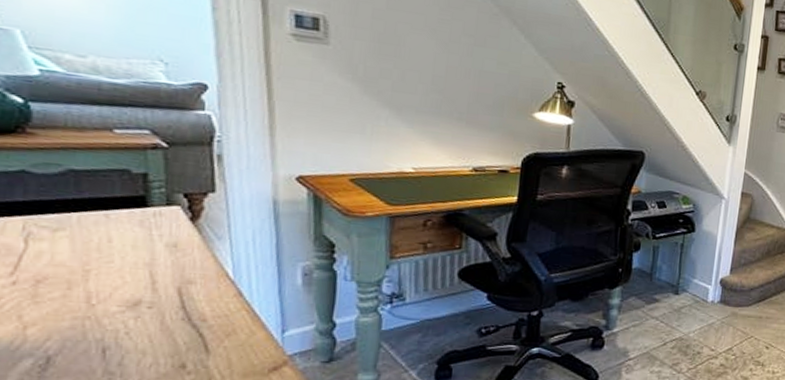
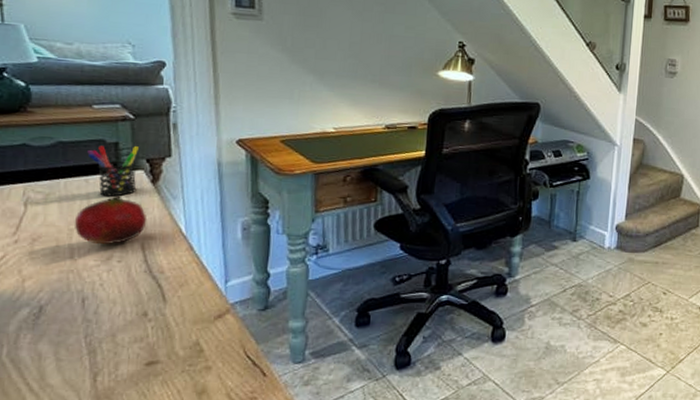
fruit: none [90,234,185,289] -> present [74,195,147,245]
pen holder: none [105,176,174,235] -> present [86,146,139,197]

